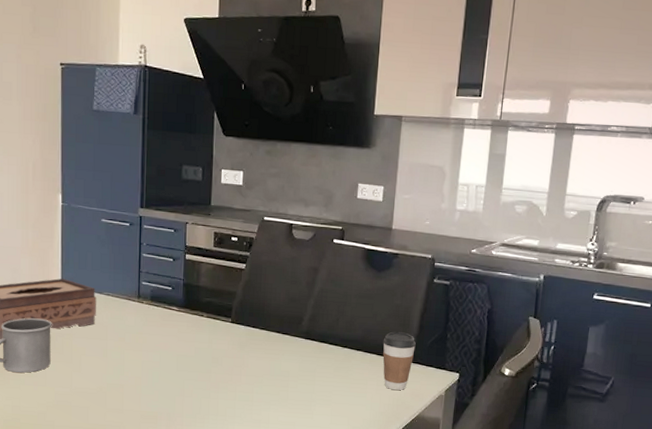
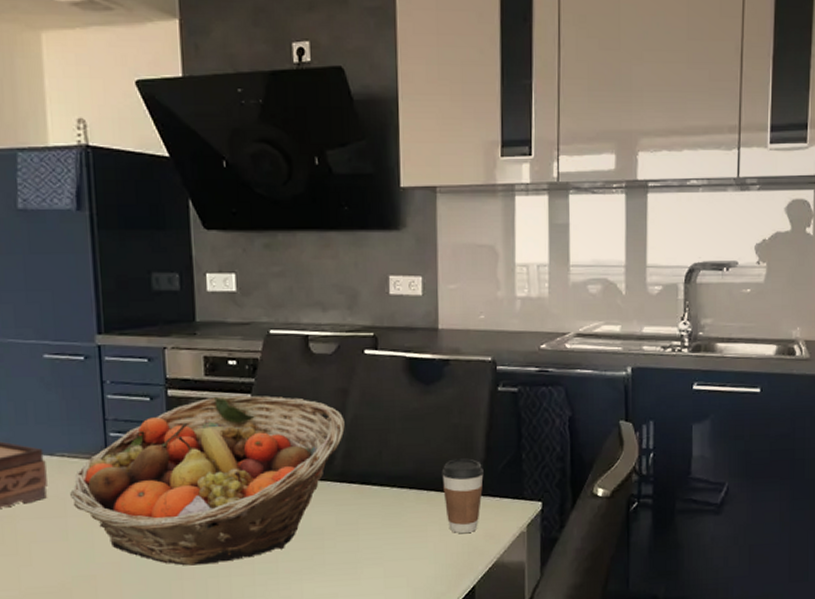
fruit basket: none [111,263,313,388] -> present [70,395,345,566]

